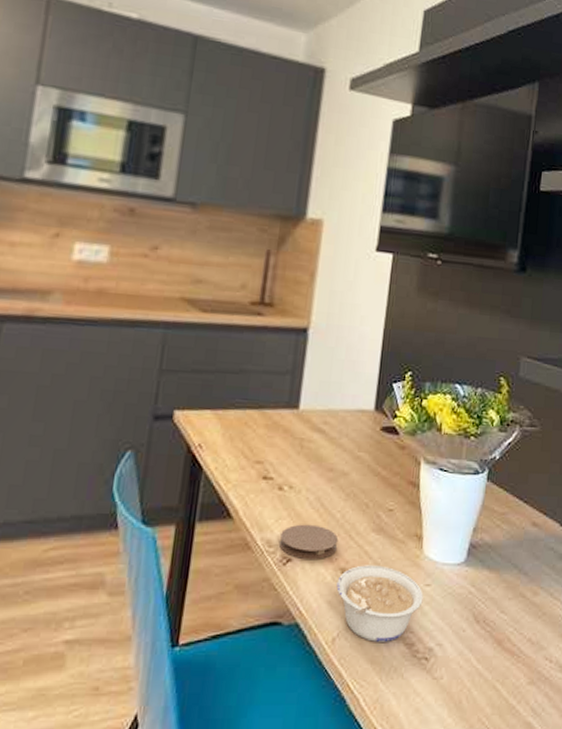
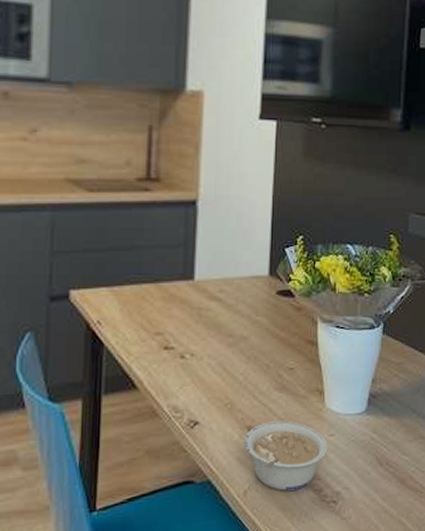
coaster: present [279,524,339,559] -> none [185,388,243,421]

